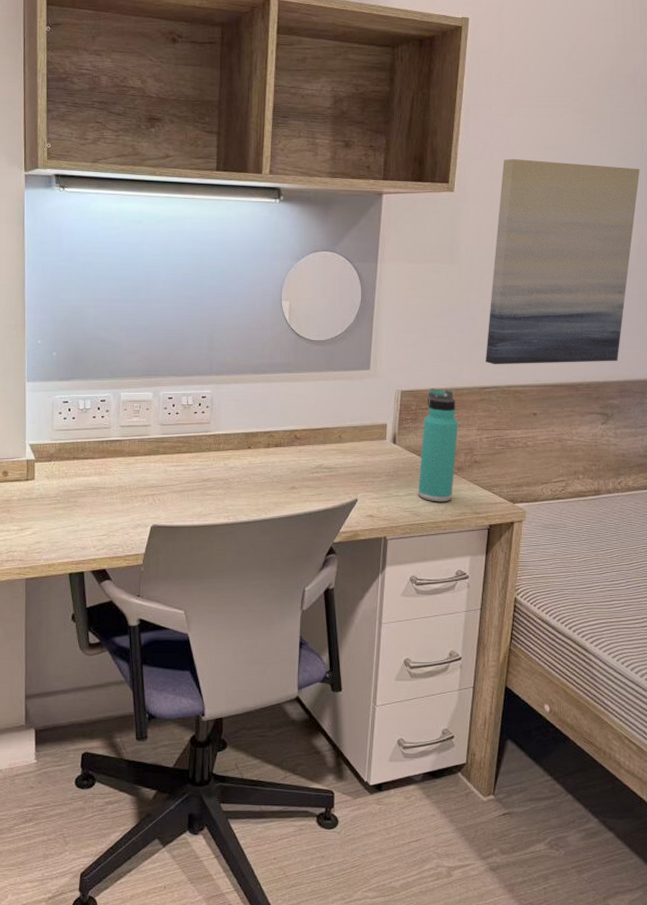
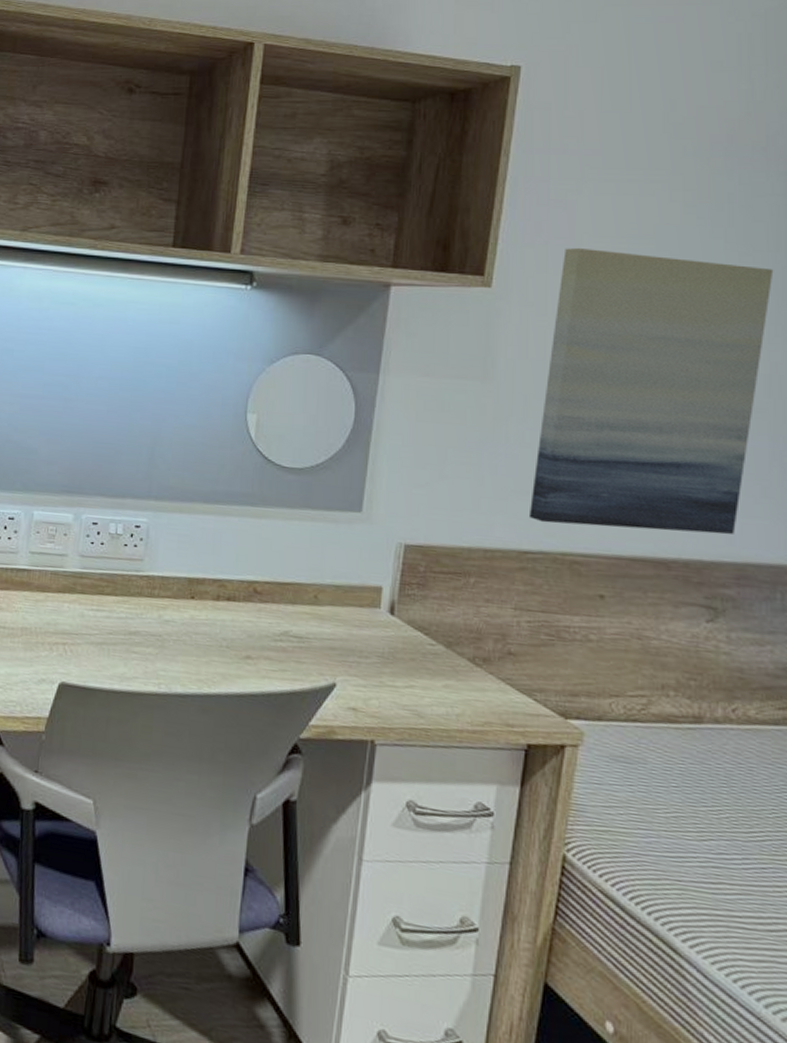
thermos bottle: present [418,388,458,502] -> none [423,545,486,704]

